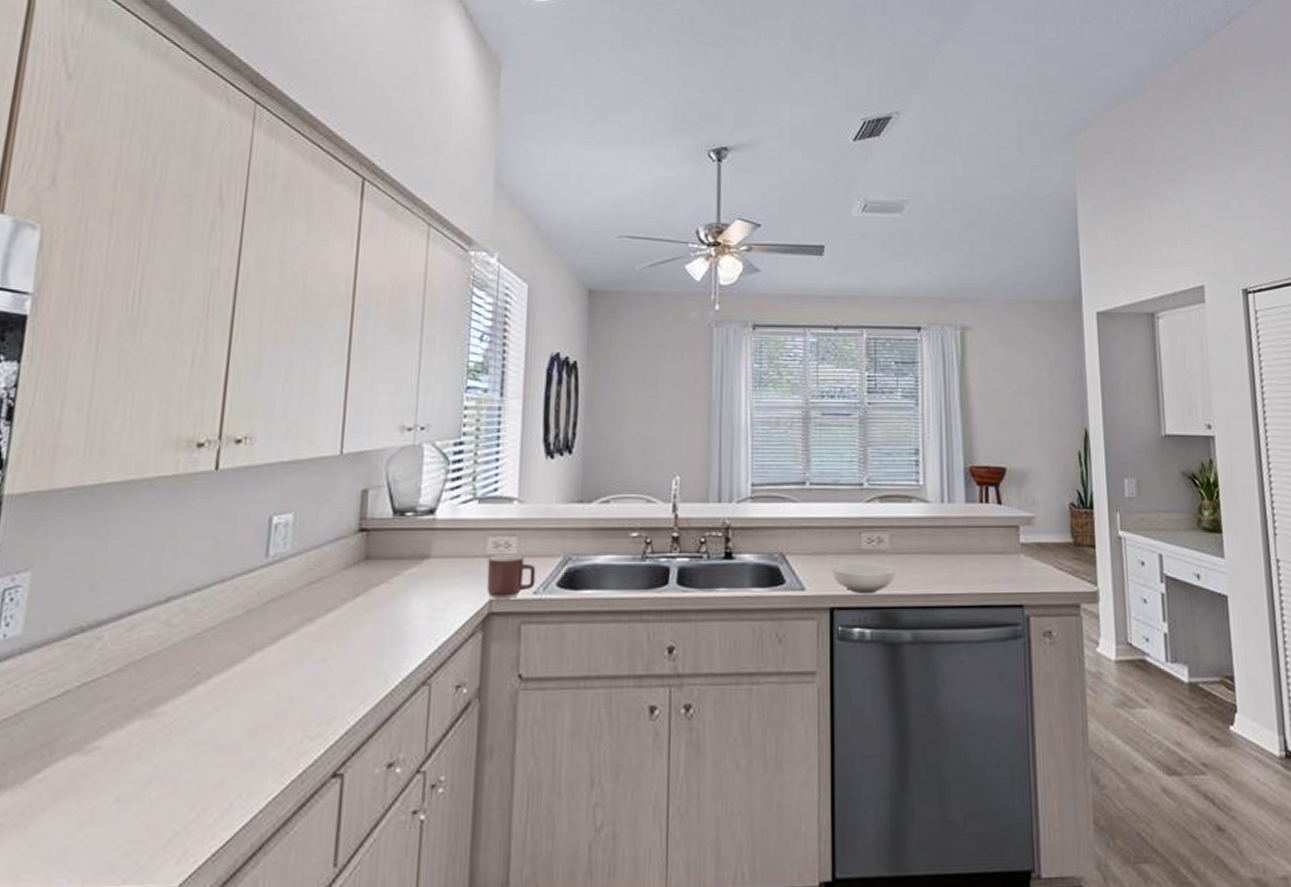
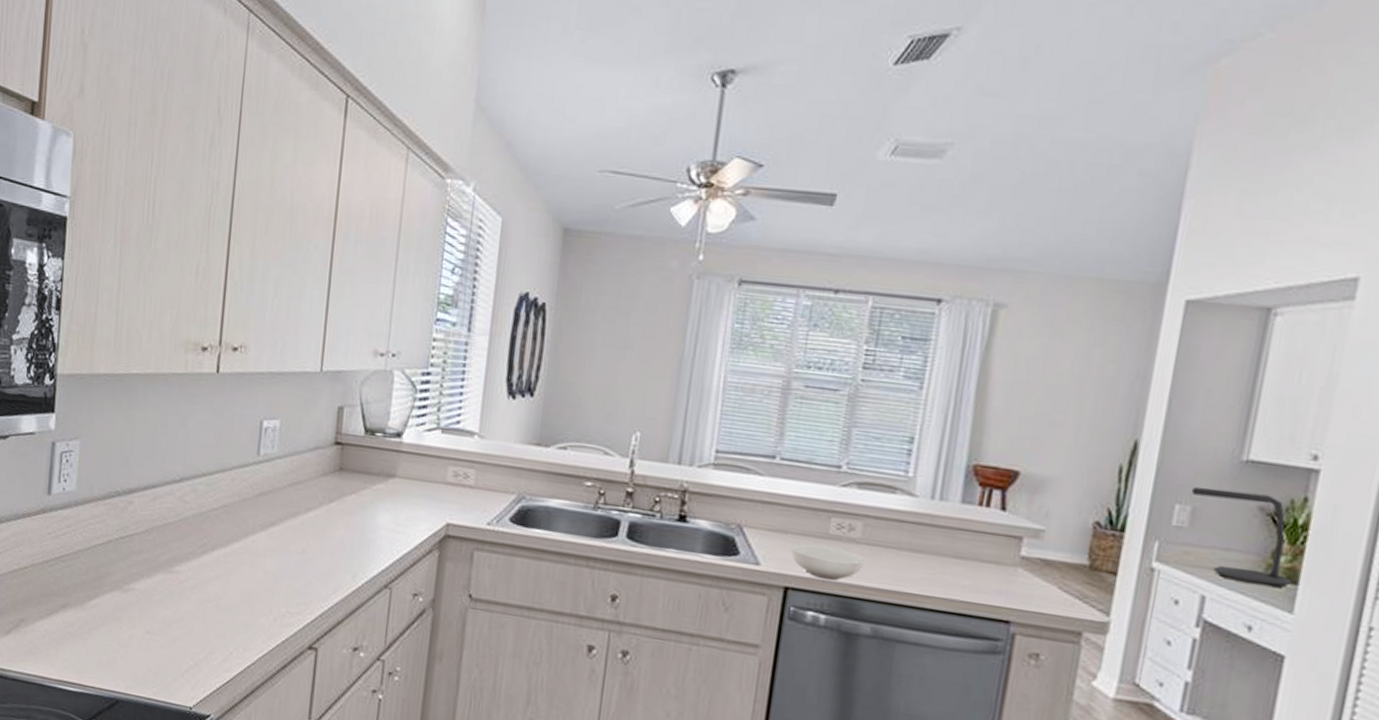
mug: present [486,555,536,598] -> none [444,483,491,526]
desk lamp: none [1134,461,1219,539] -> present [1192,486,1293,589]

